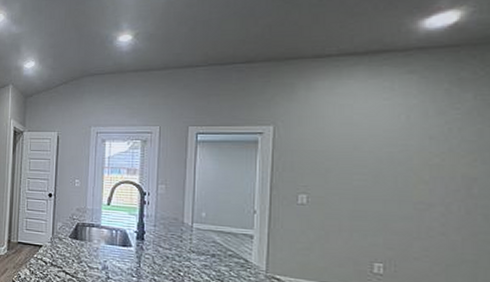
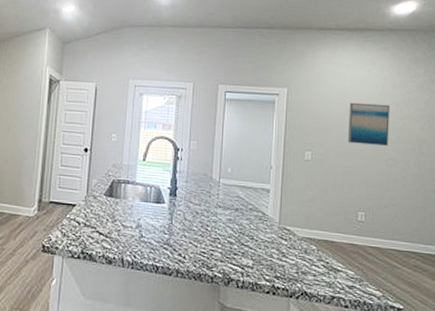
wall art: none [357,137,419,188] -> present [347,102,390,147]

